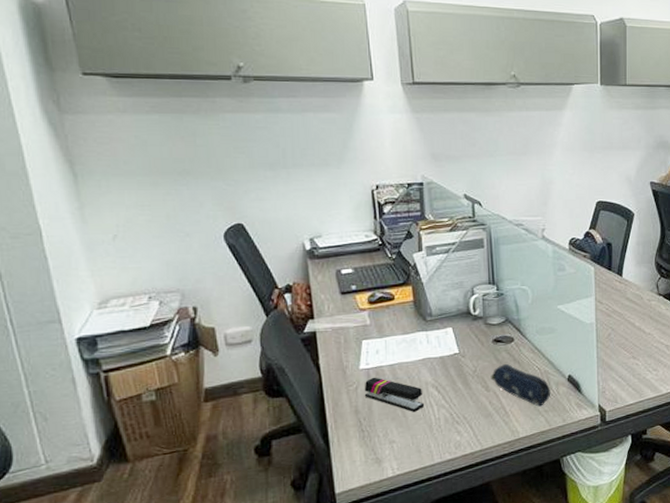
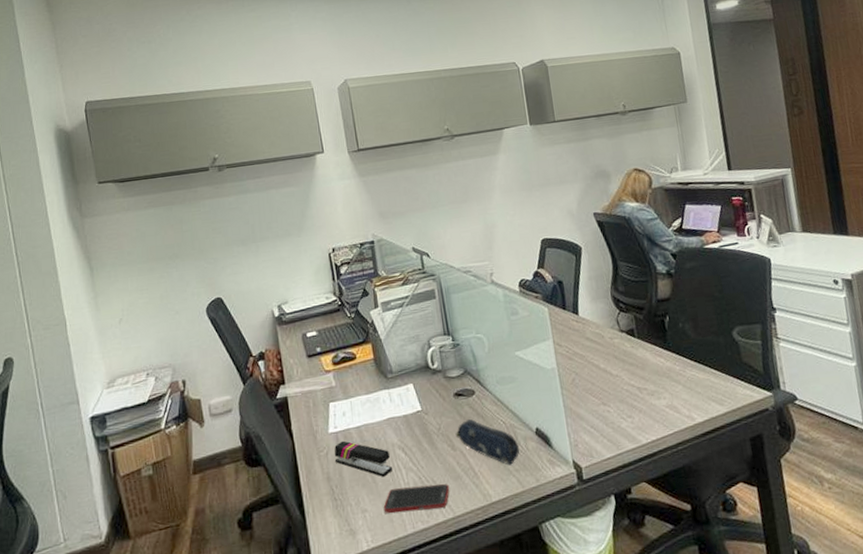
cell phone: none [412,420,480,445] -> present [383,483,450,513]

